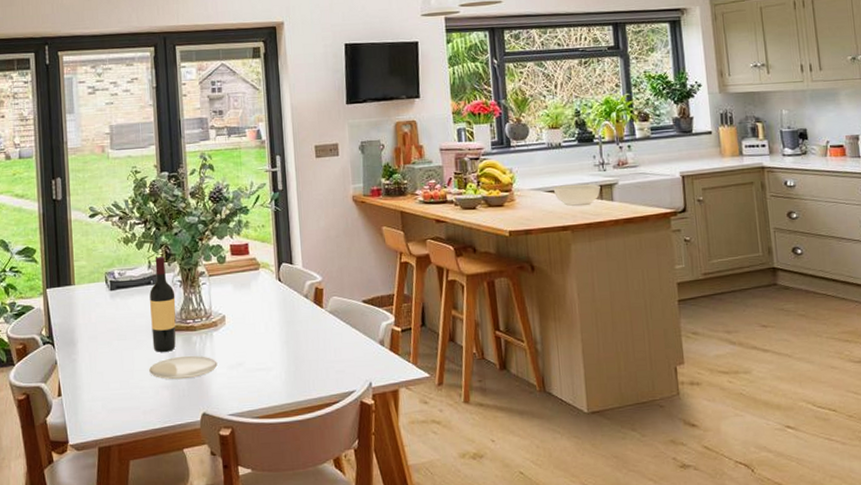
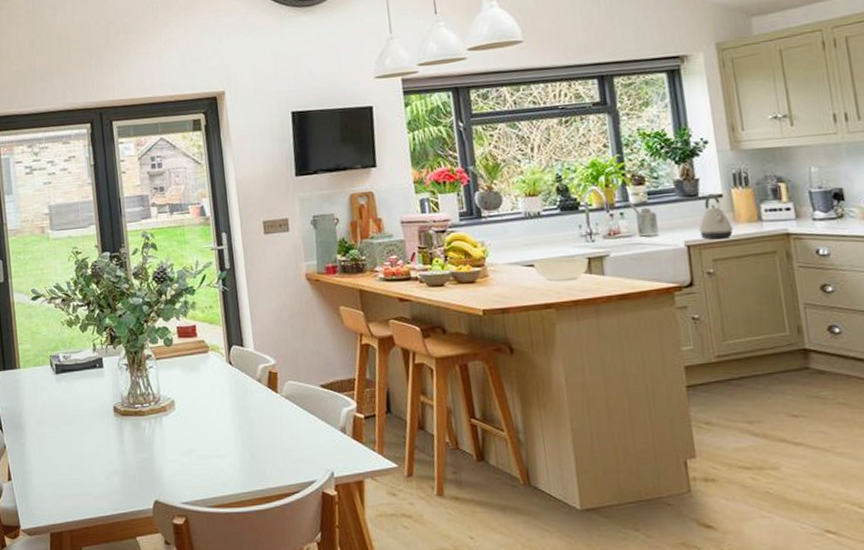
plate: present [148,355,218,380] -> none [97,441,168,466]
wine bottle: present [150,256,176,352] -> none [95,339,125,437]
soap dispenser: none [635,135,659,167] -> present [628,201,659,237]
kettle: none [691,130,719,171] -> present [698,193,733,240]

